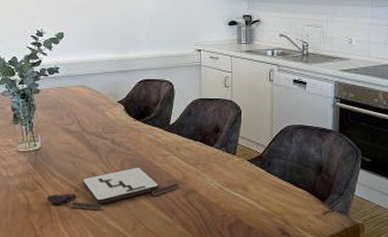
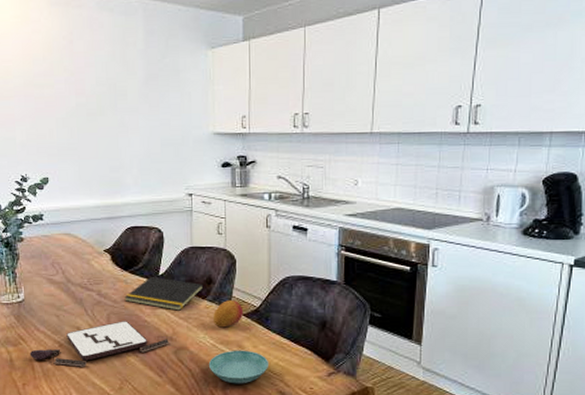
notepad: none [137,126,212,157] -> present [124,277,204,311]
saucer: none [215,192,271,223] -> present [208,350,270,384]
fruit: none [221,148,248,172] -> present [213,300,244,328]

